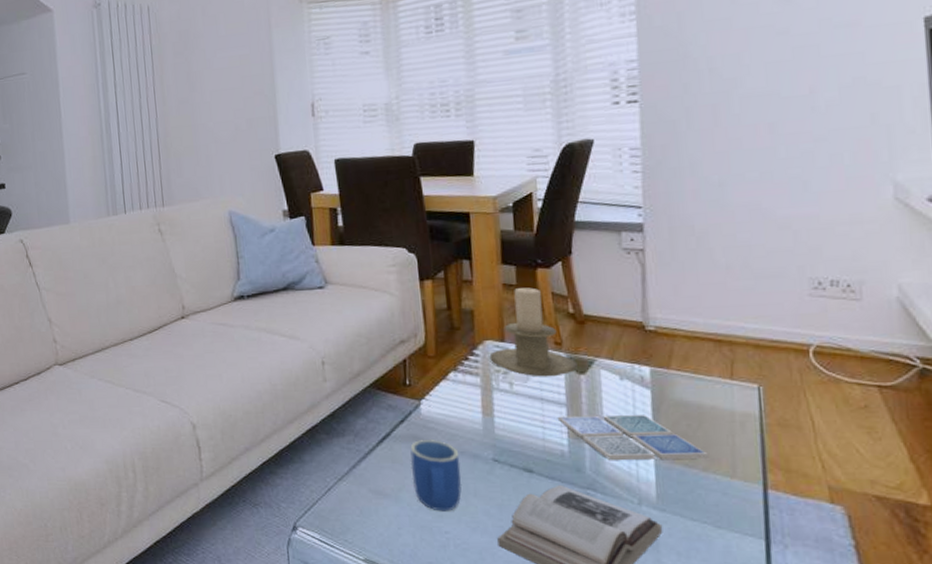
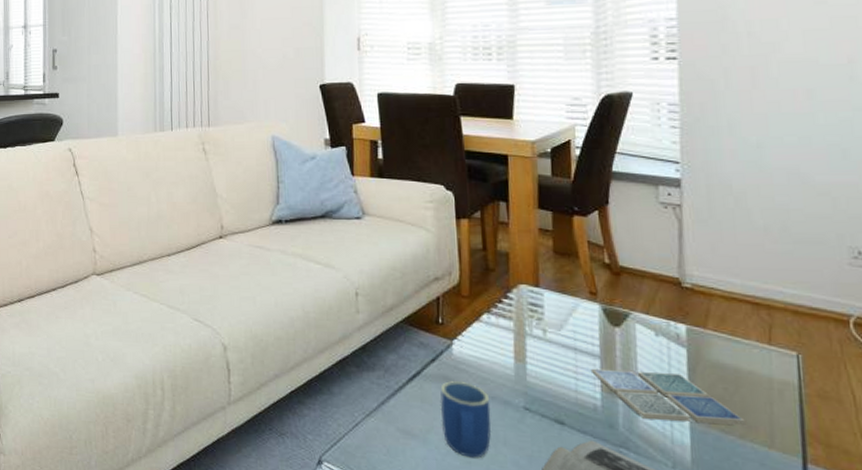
candle holder: present [489,287,578,377] -> none [523,234,612,327]

